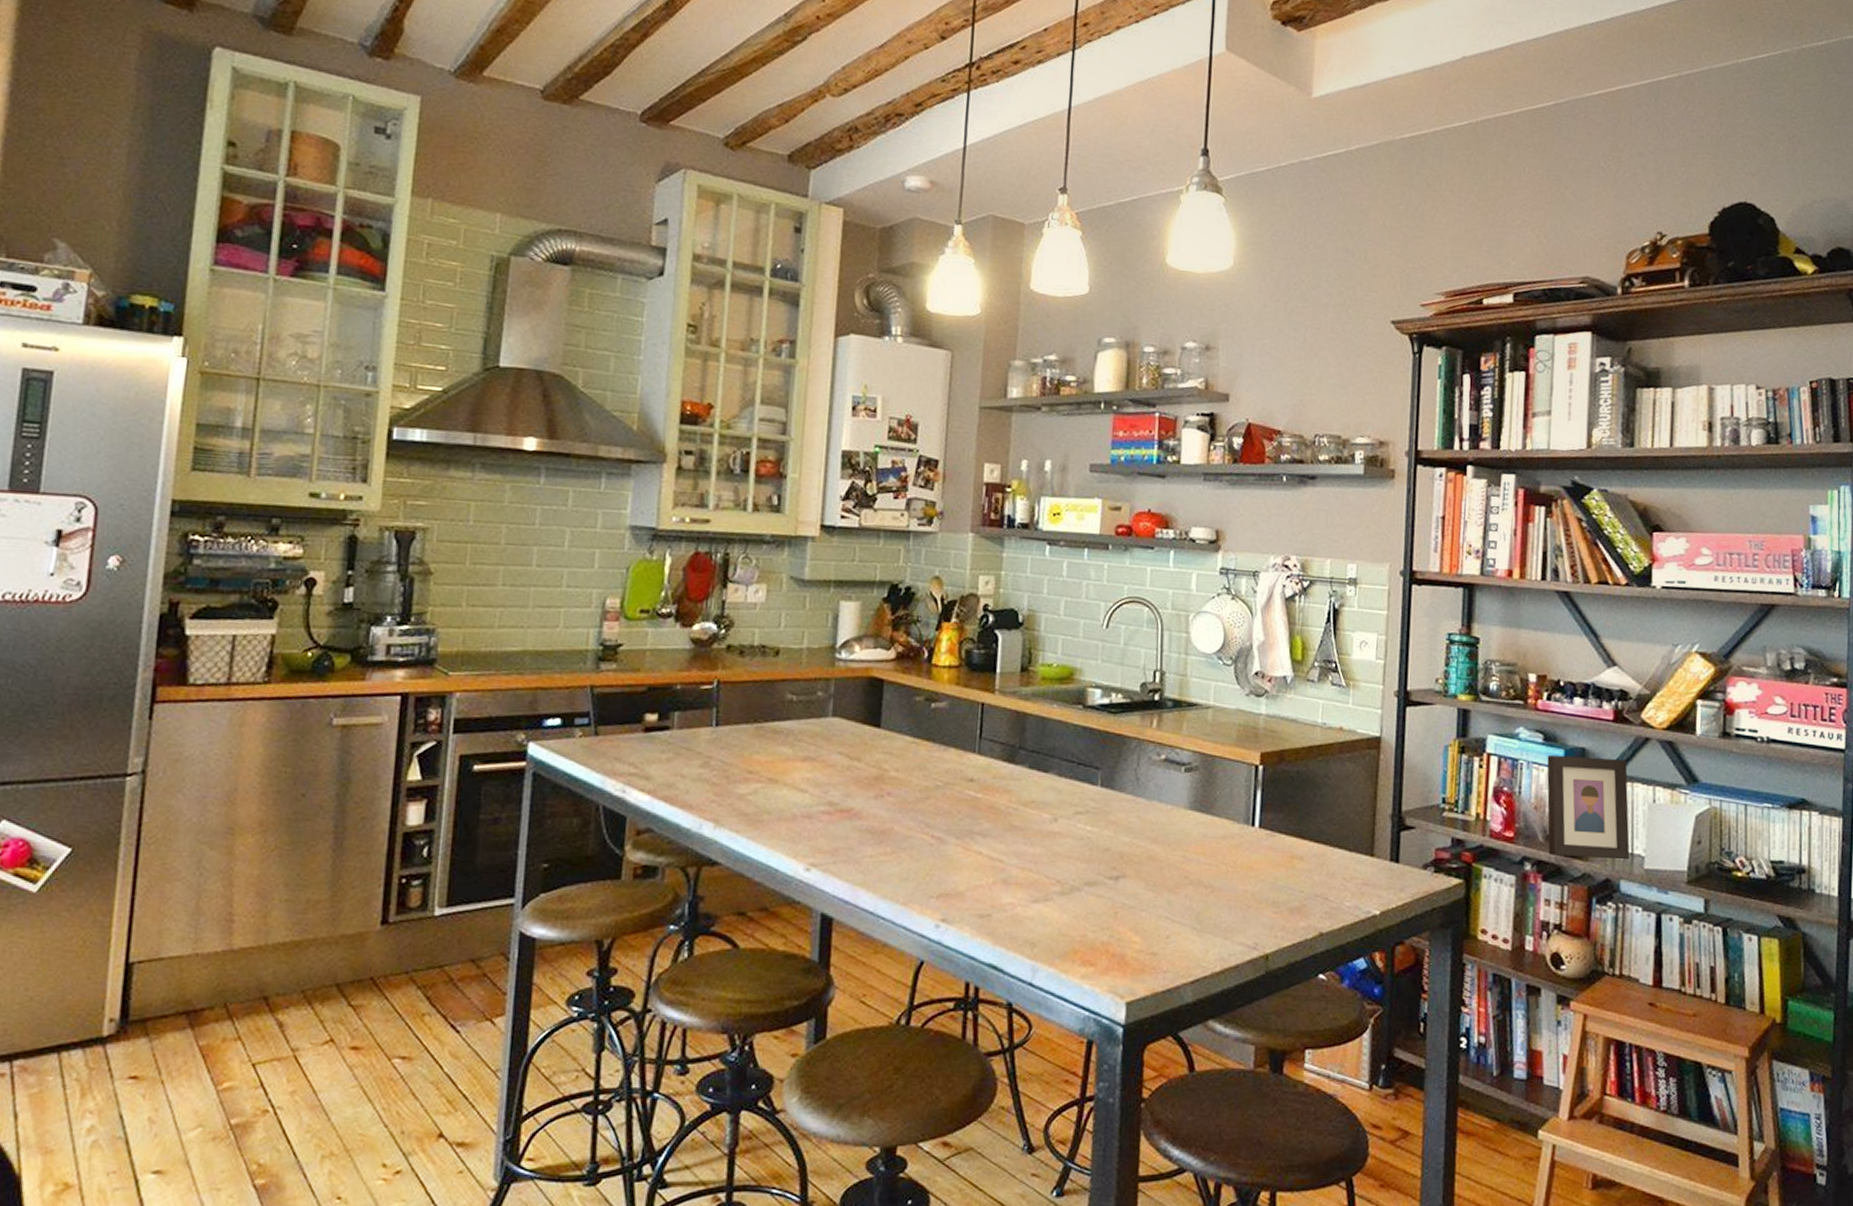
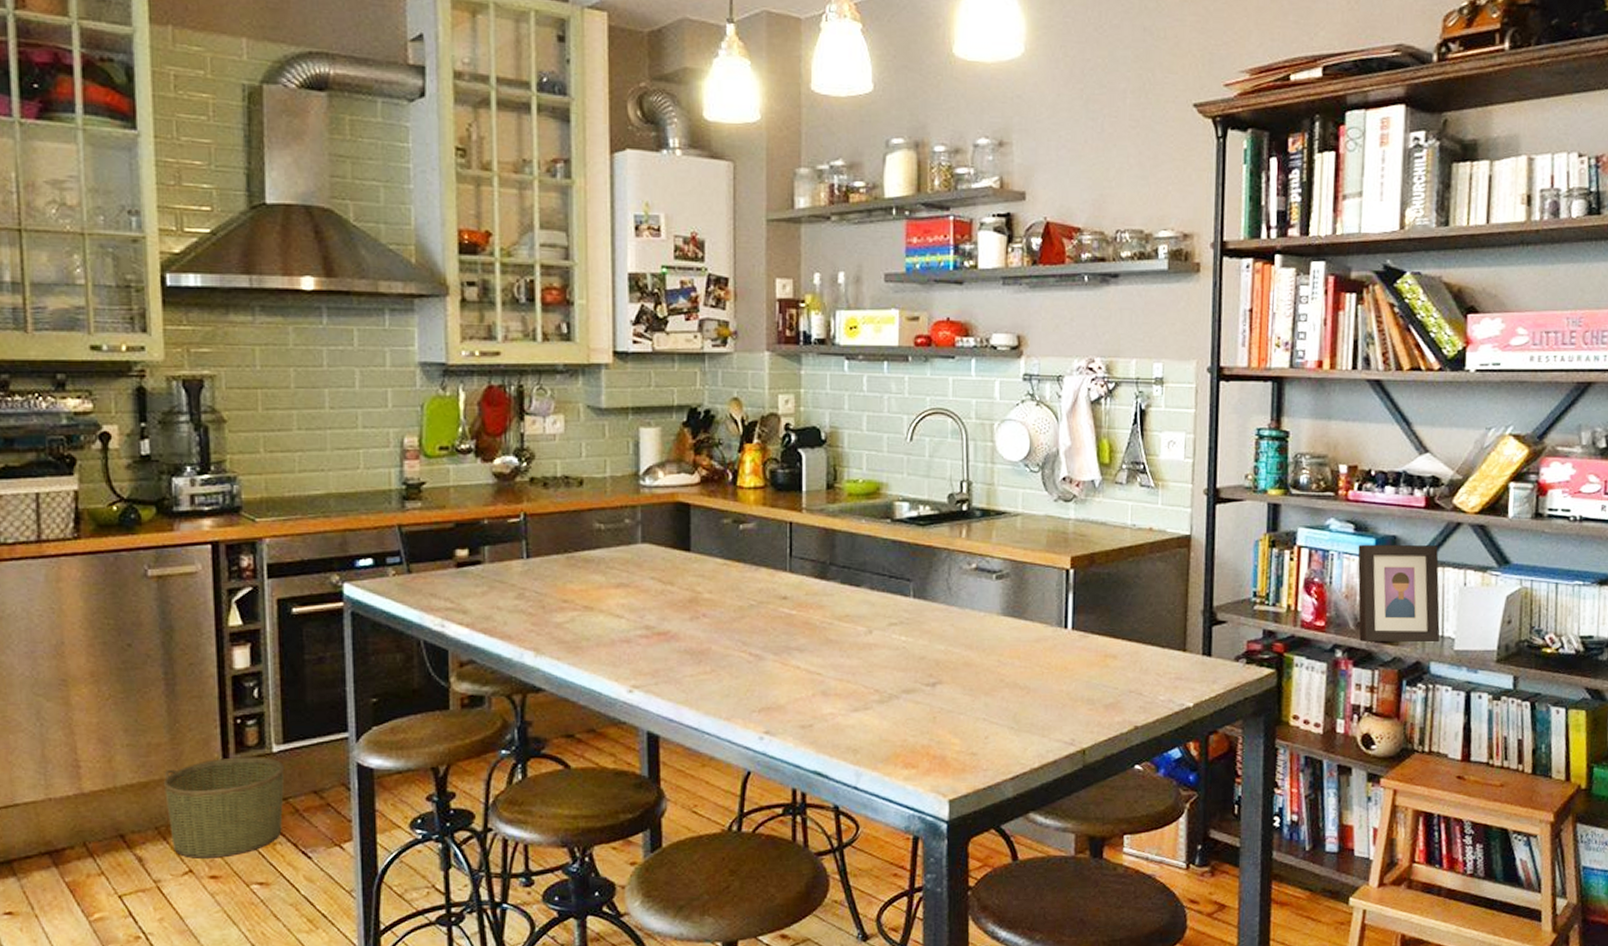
basket: none [316,918,445,1027] -> present [163,757,285,859]

